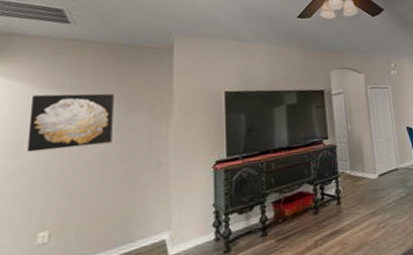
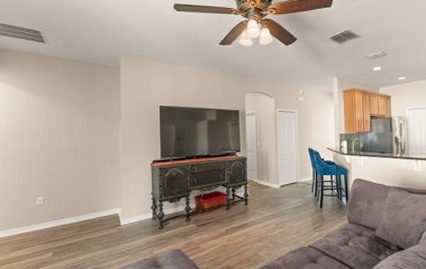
wall art: present [26,93,114,152] -> none [24,98,80,141]

